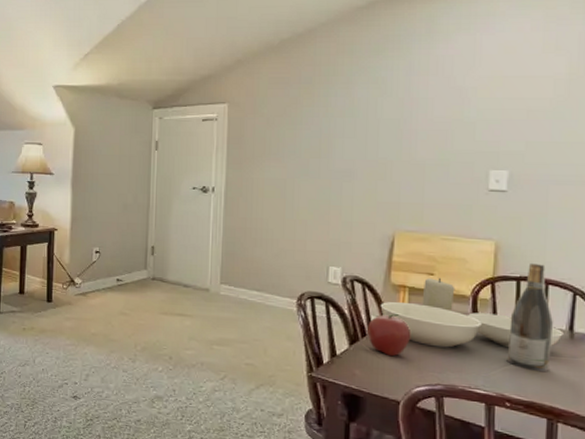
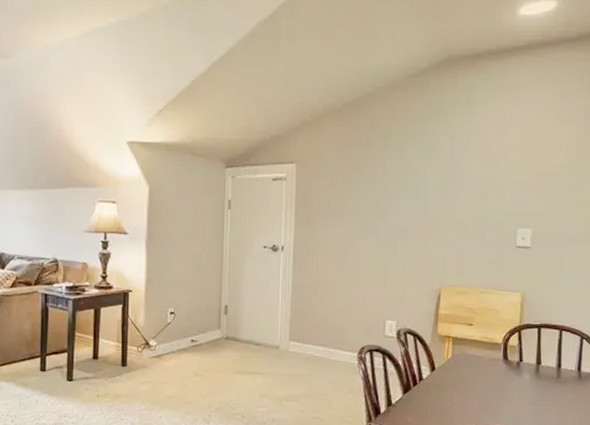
fruit: present [367,313,411,357] -> none [418,362,455,403]
bowl: present [380,301,482,348] -> none [429,351,511,392]
candle: present [421,277,455,311] -> none [463,327,490,358]
bowl: present [468,312,564,347] -> none [500,358,573,388]
wine bottle: present [506,263,554,373] -> none [530,312,567,409]

